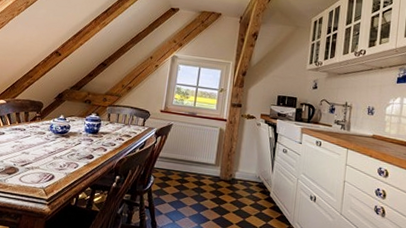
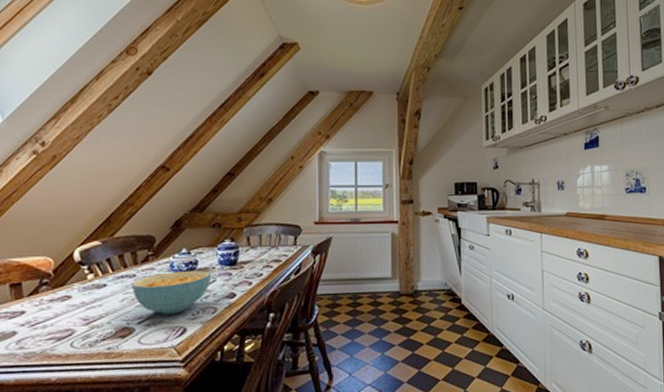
cereal bowl: none [21,131,79,164] -> present [131,271,212,315]

